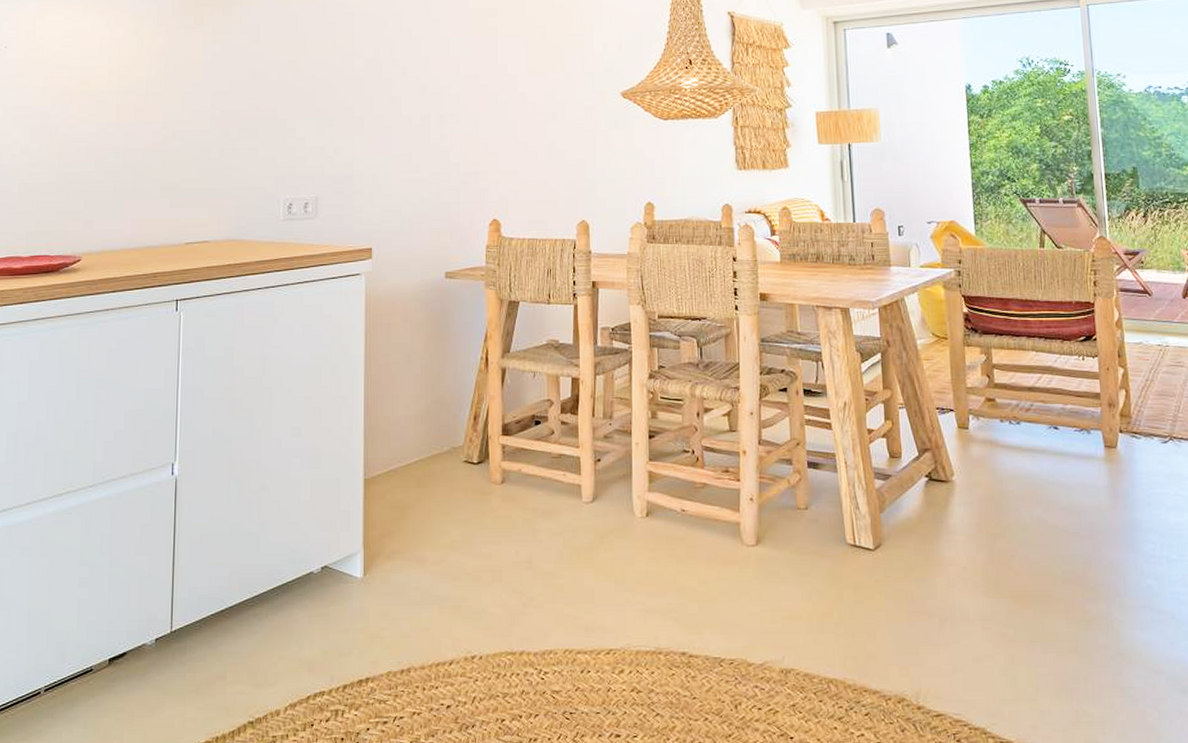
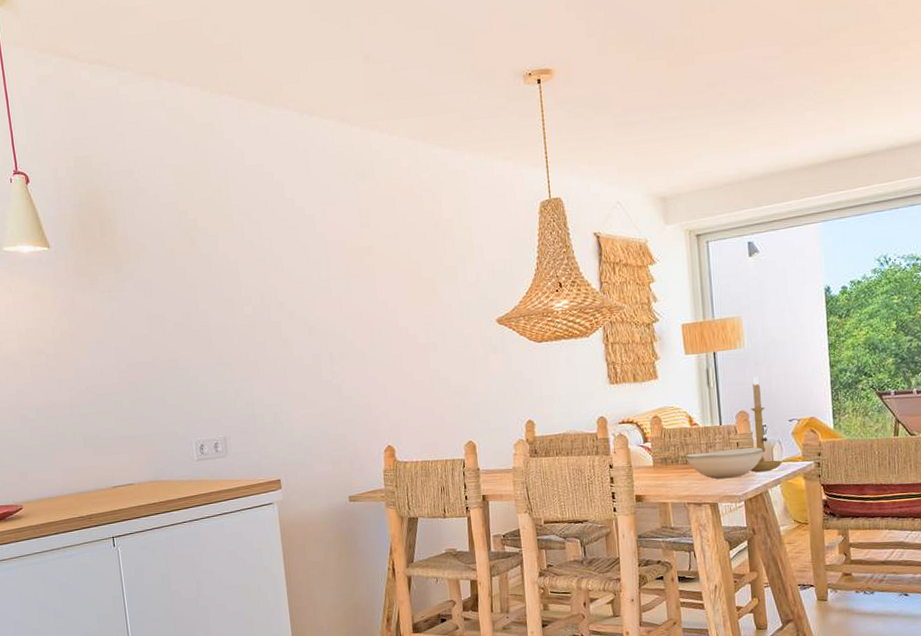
bowl: none [815,248,901,282] -> present [685,447,765,479]
candle holder: none [873,173,921,277] -> present [738,376,783,473]

